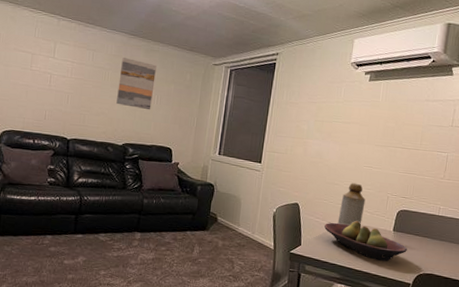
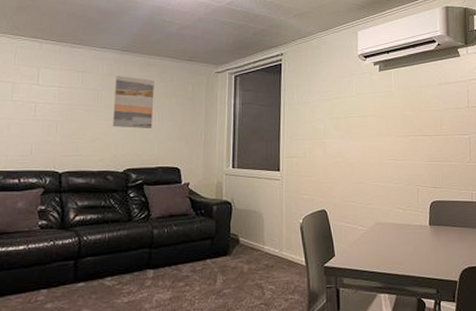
fruit bowl: present [324,221,407,261] -> none [357,220,447,261]
bottle: present [337,183,366,226] -> none [370,179,396,227]

